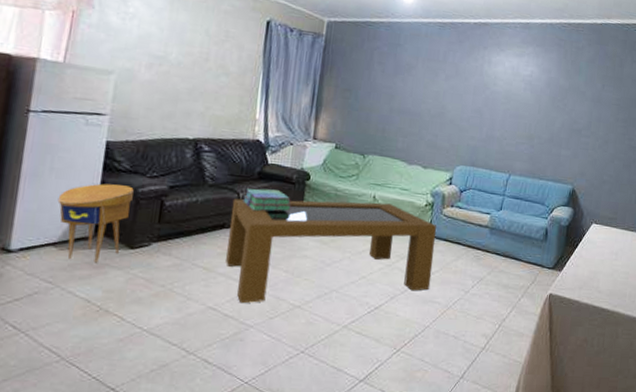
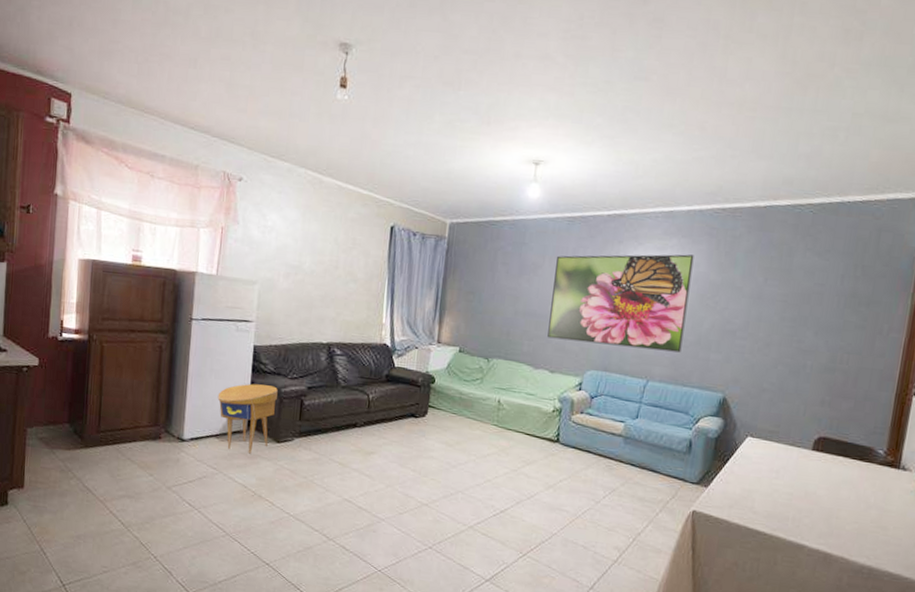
coffee table: present [226,198,437,304] -> none [358,400,565,498]
stack of books: present [243,188,292,212] -> none [372,390,418,413]
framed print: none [420,57,547,149] -> present [547,254,694,353]

